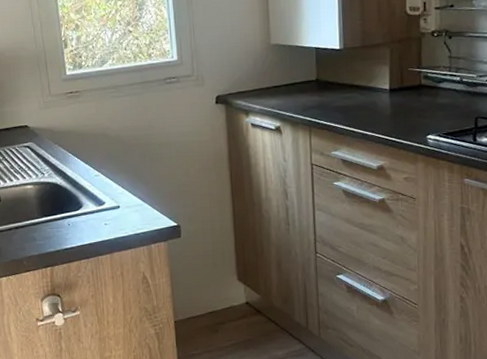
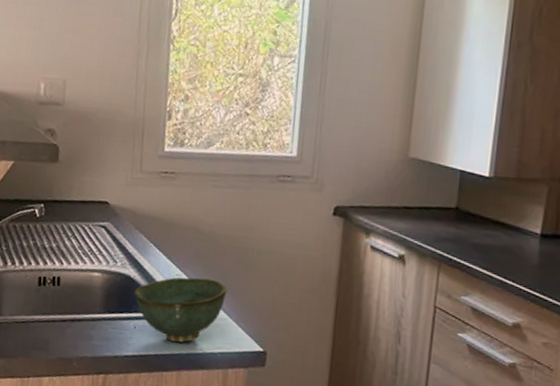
bowl: none [62,174,140,231] -> present [133,277,228,342]

